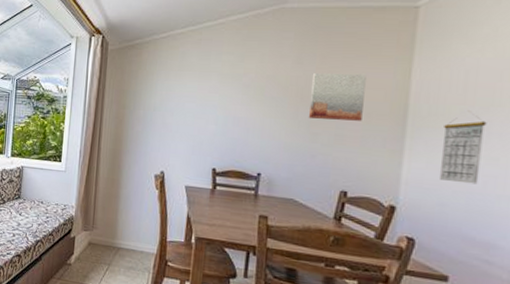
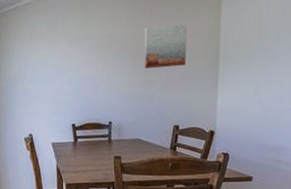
calendar: present [438,111,487,185] -> none [243,45,275,105]

